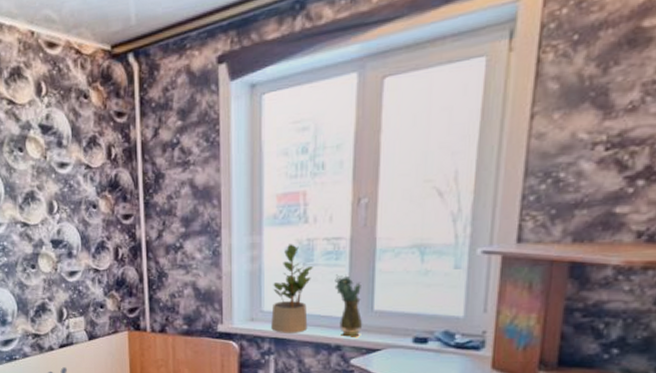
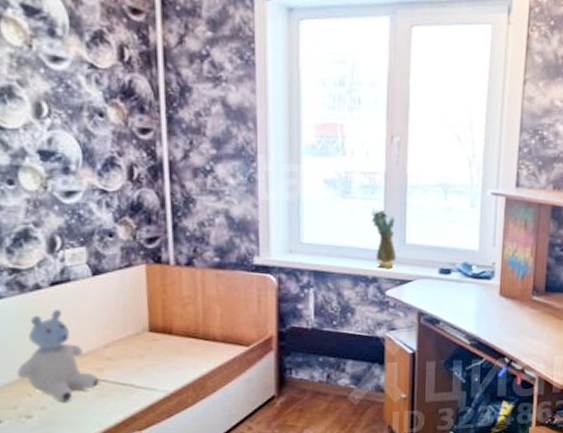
potted plant: present [271,244,313,333] -> none [310,175,351,266]

